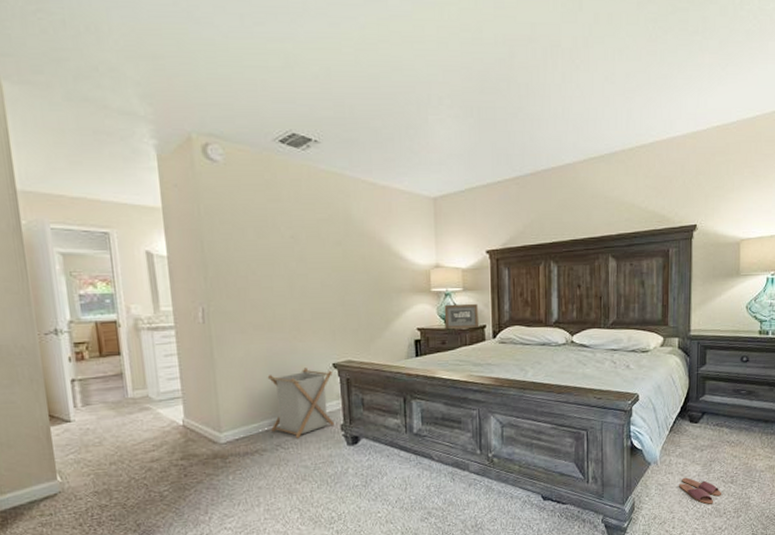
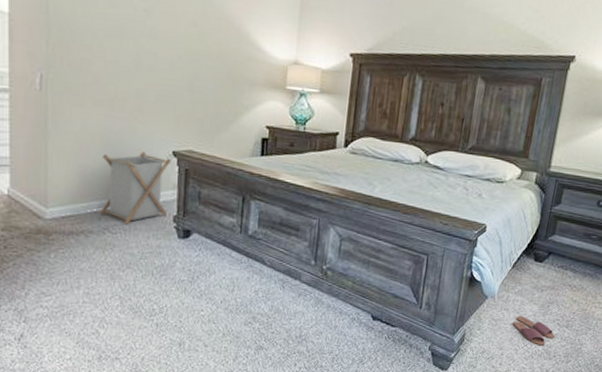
picture frame: present [444,303,478,330] -> none [295,104,333,135]

